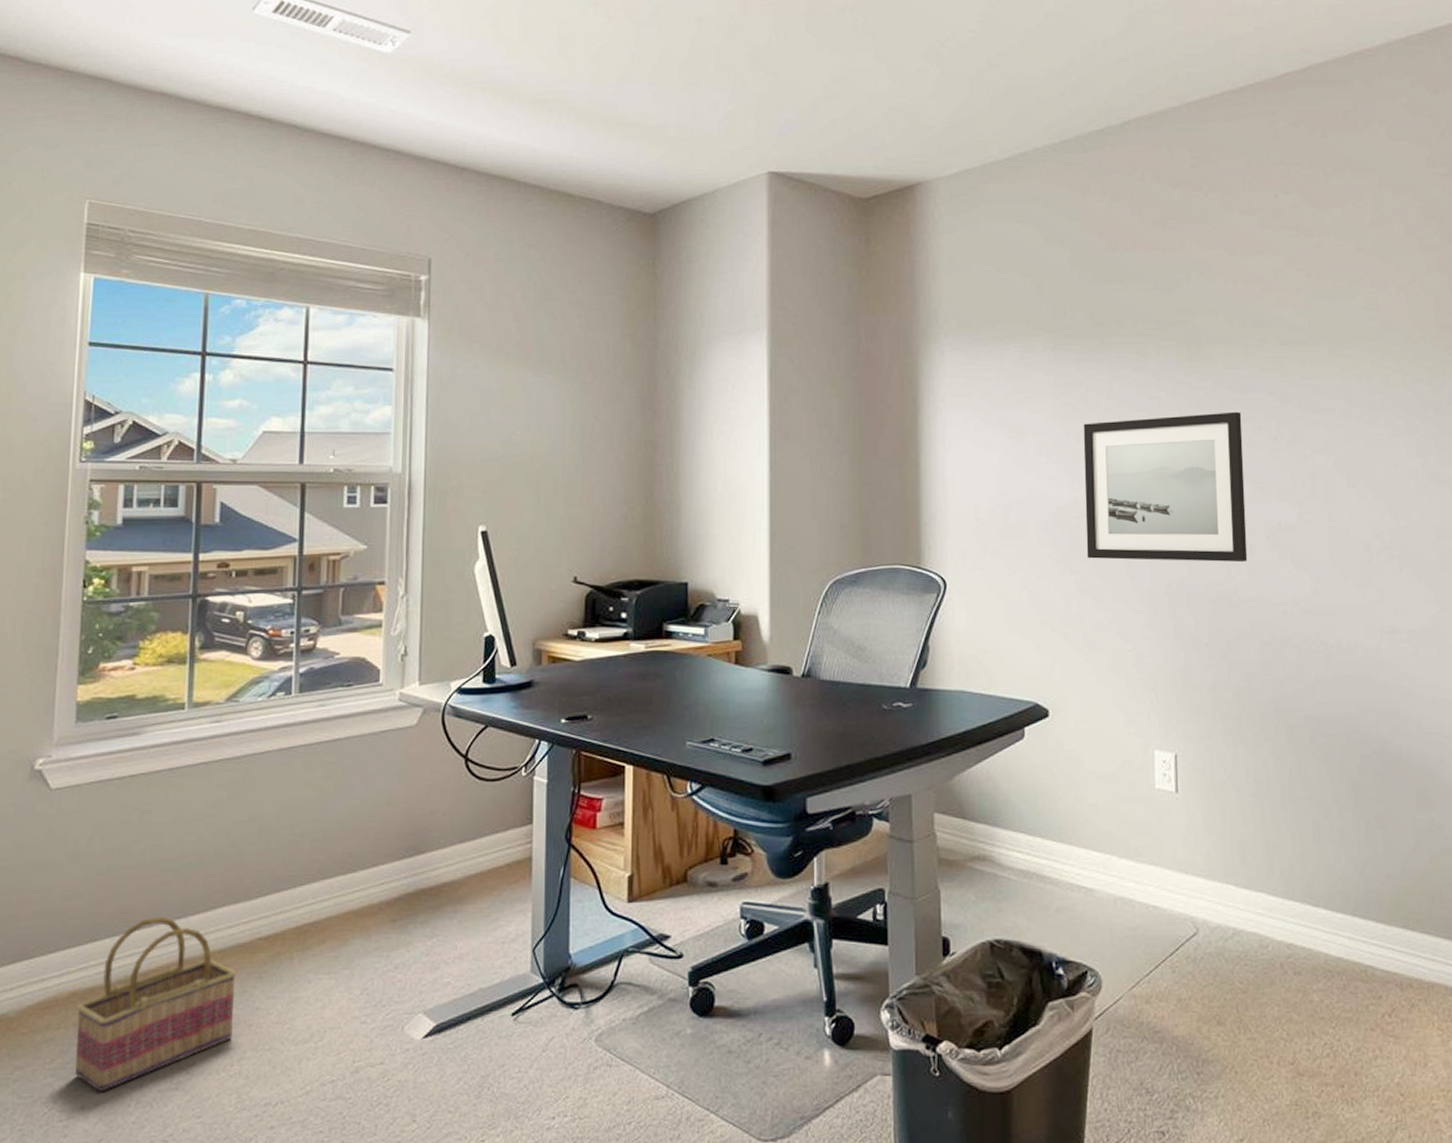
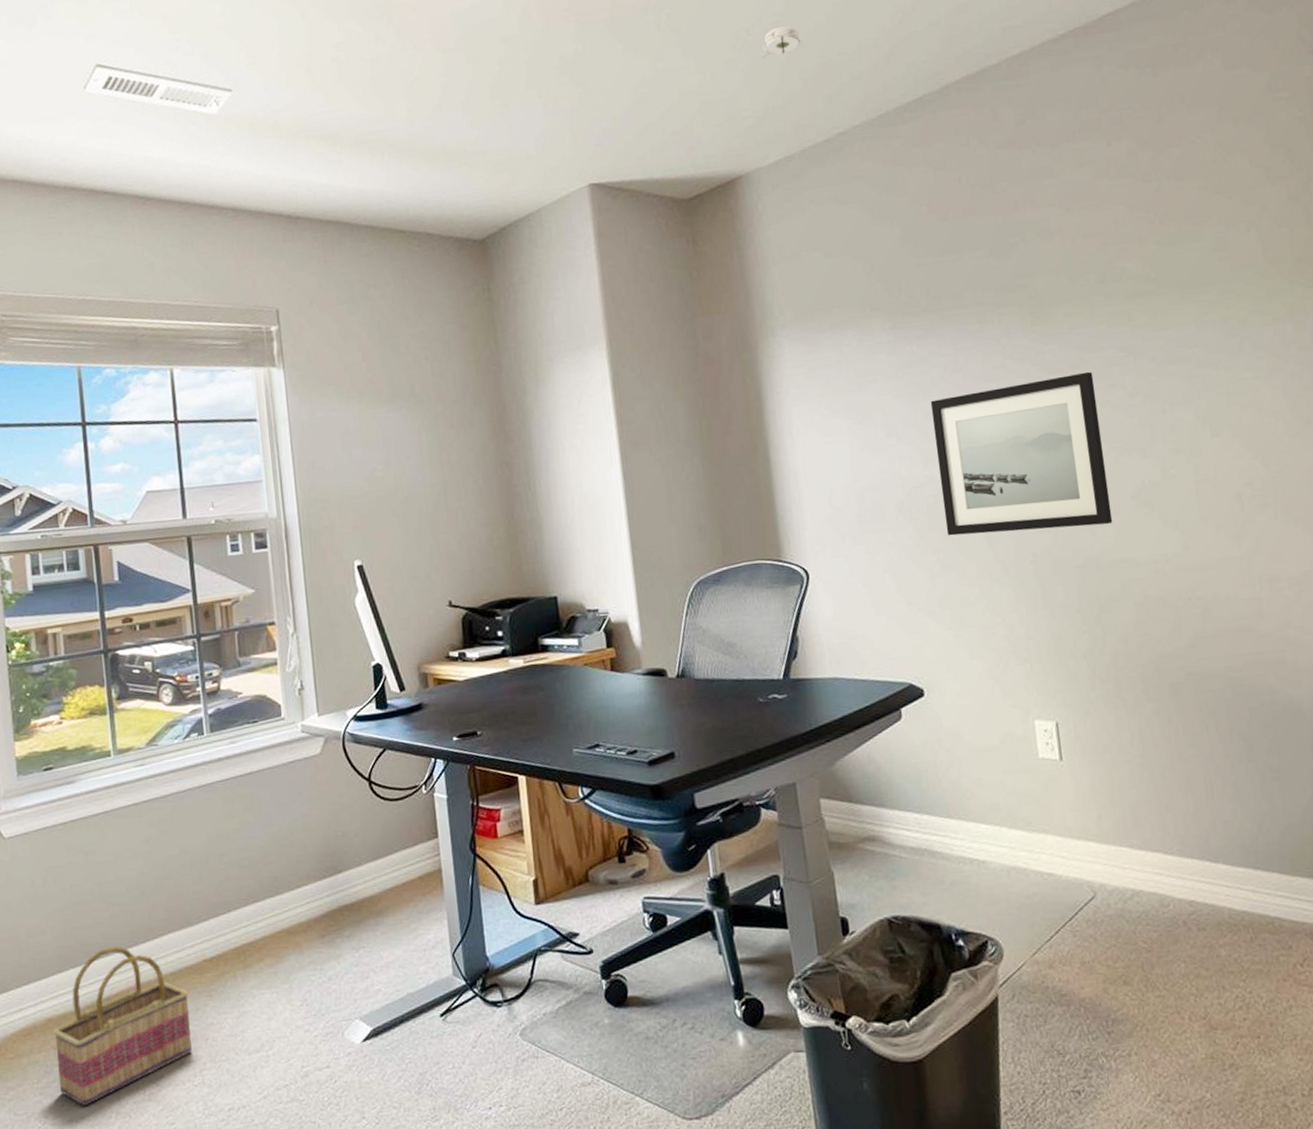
smoke detector: none [953,45,995,72] -> present [762,26,803,58]

